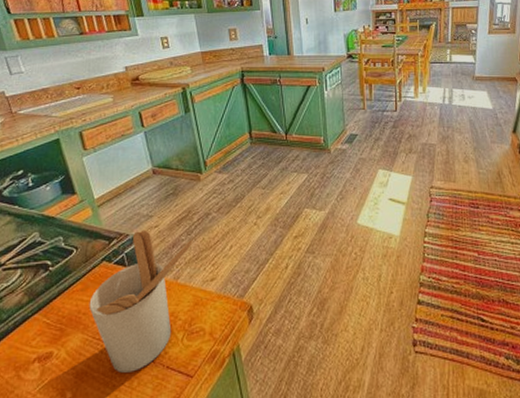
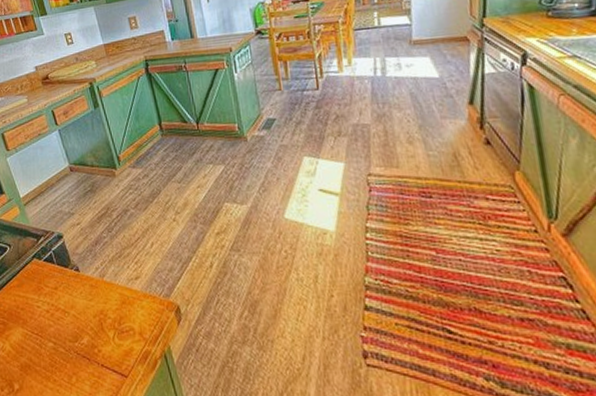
utensil holder: present [89,229,193,373] -> none [25,227,115,368]

